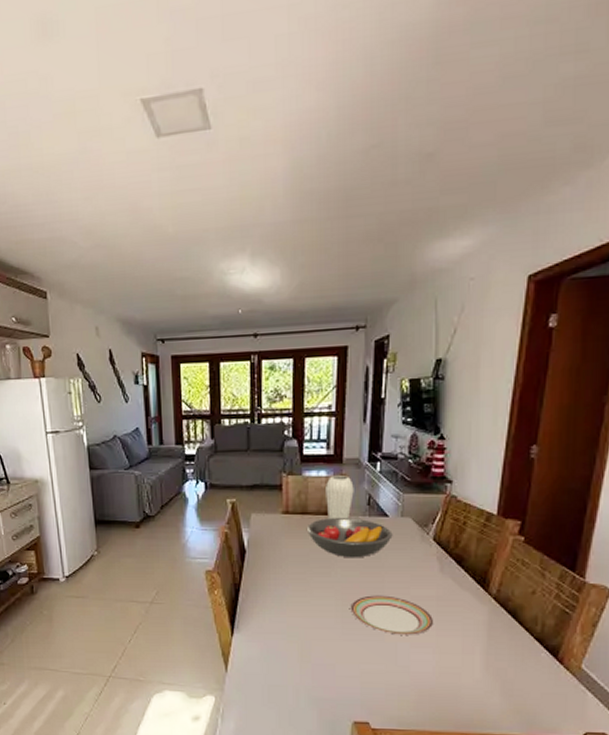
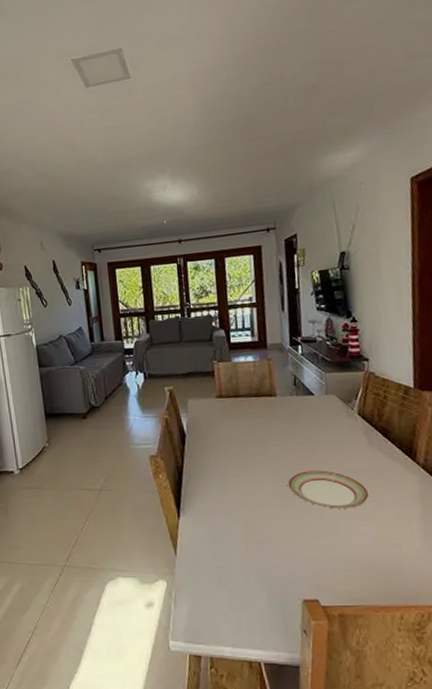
fruit bowl: present [306,518,393,558] -> none [239,398,320,436]
vase: present [326,476,354,520] -> none [254,359,281,401]

